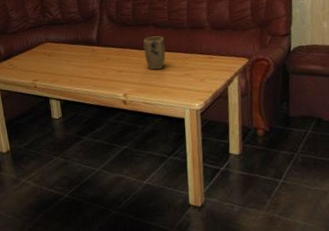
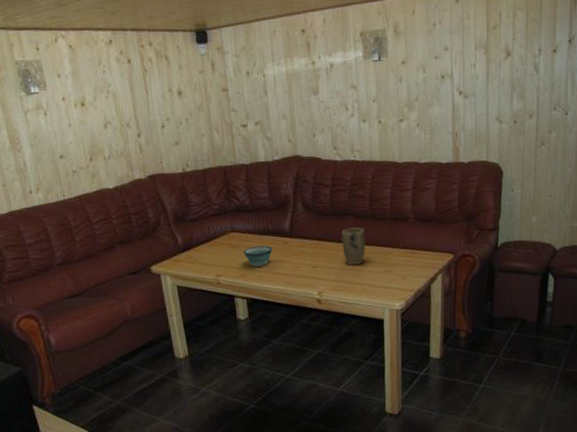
bowl: none [56,53,82,72] -> present [243,245,273,267]

